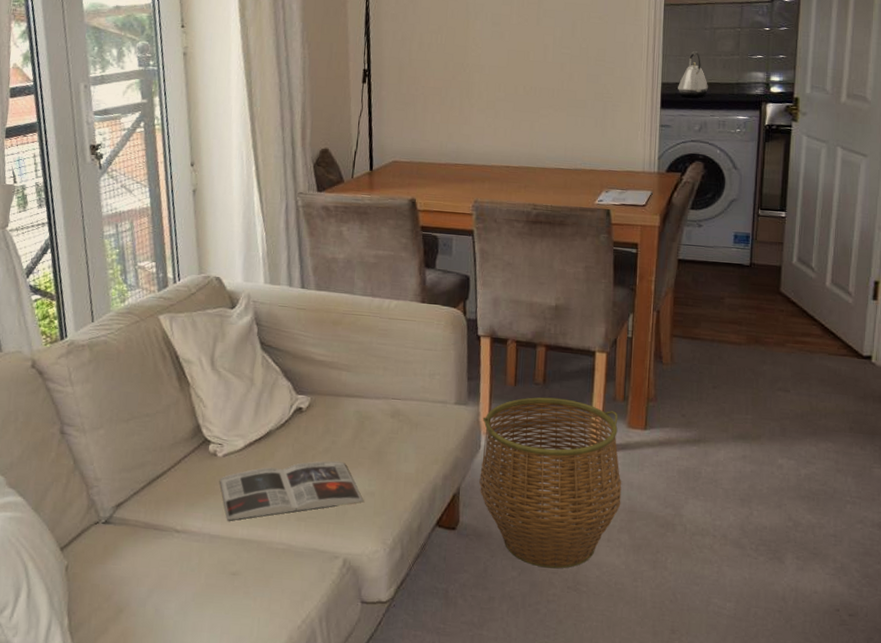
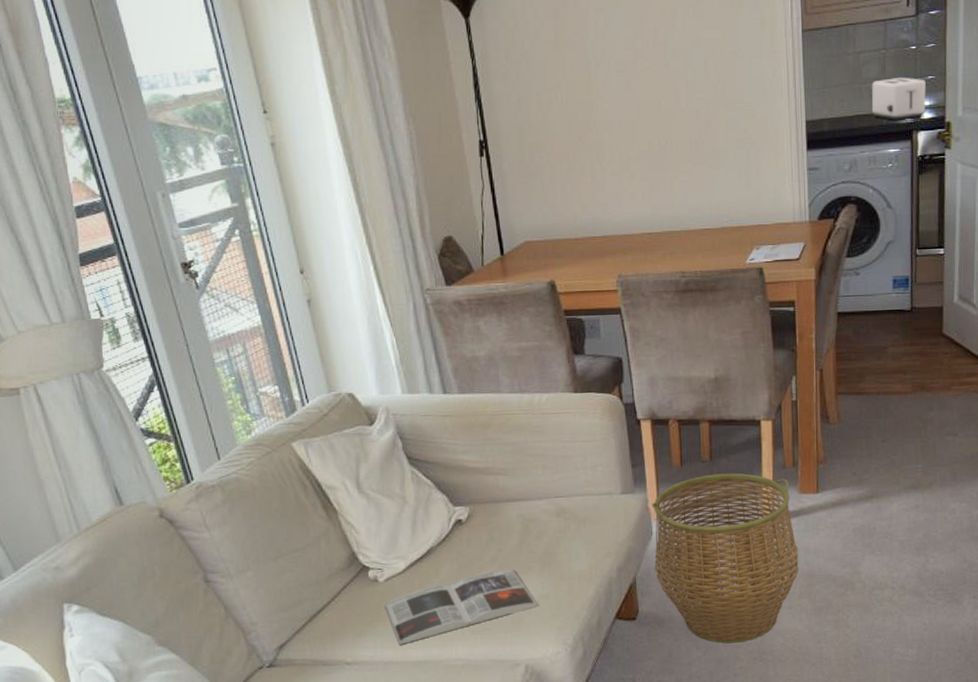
kettle: present [678,50,709,98] -> none [823,80,856,135]
toaster: none [724,53,777,91] -> present [871,77,926,120]

